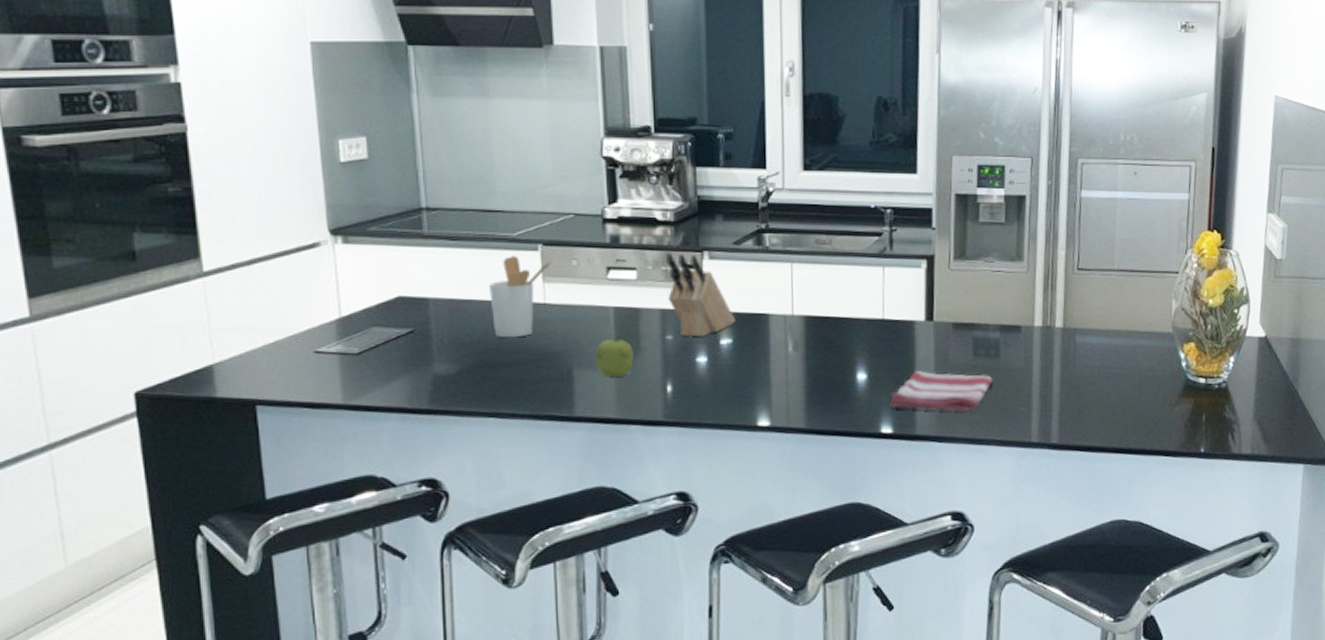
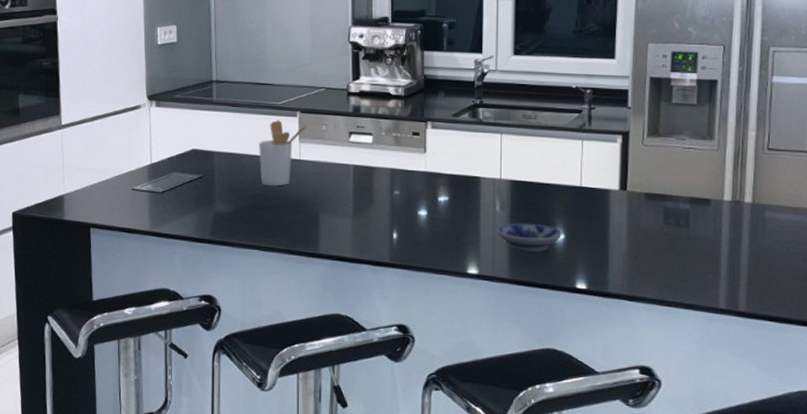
fruit: present [594,336,634,377] -> none [336,189,367,223]
knife block: present [666,253,736,337] -> none [397,122,452,194]
bowl: none [790,363,864,396] -> present [497,223,562,252]
dish towel: present [889,371,993,411] -> none [584,235,683,274]

